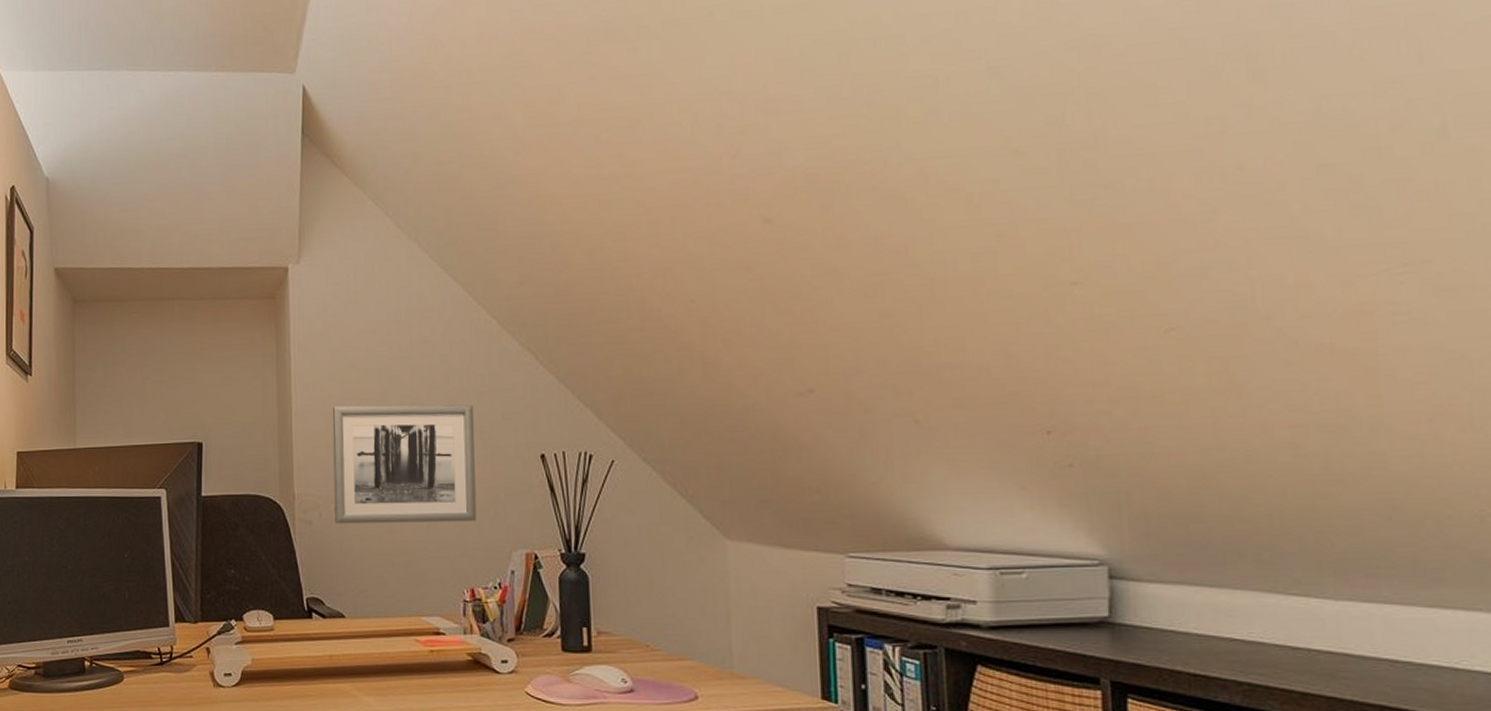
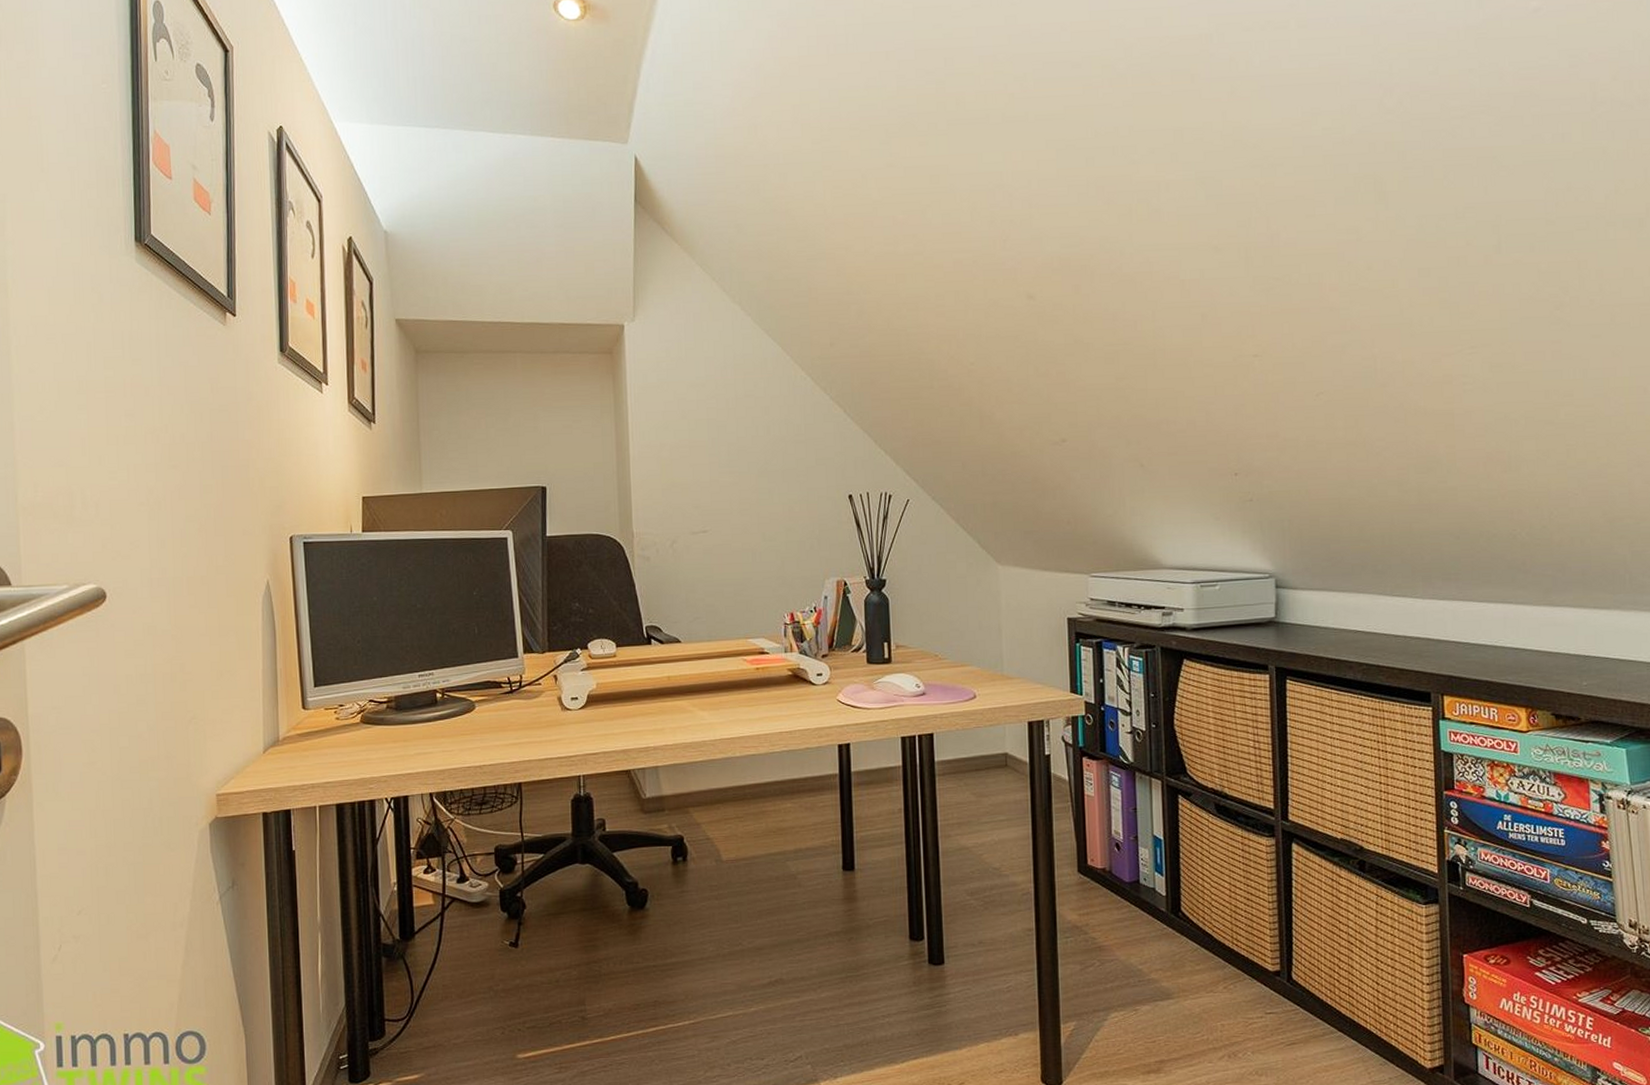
wall art: present [332,404,477,524] -> none [666,451,795,559]

